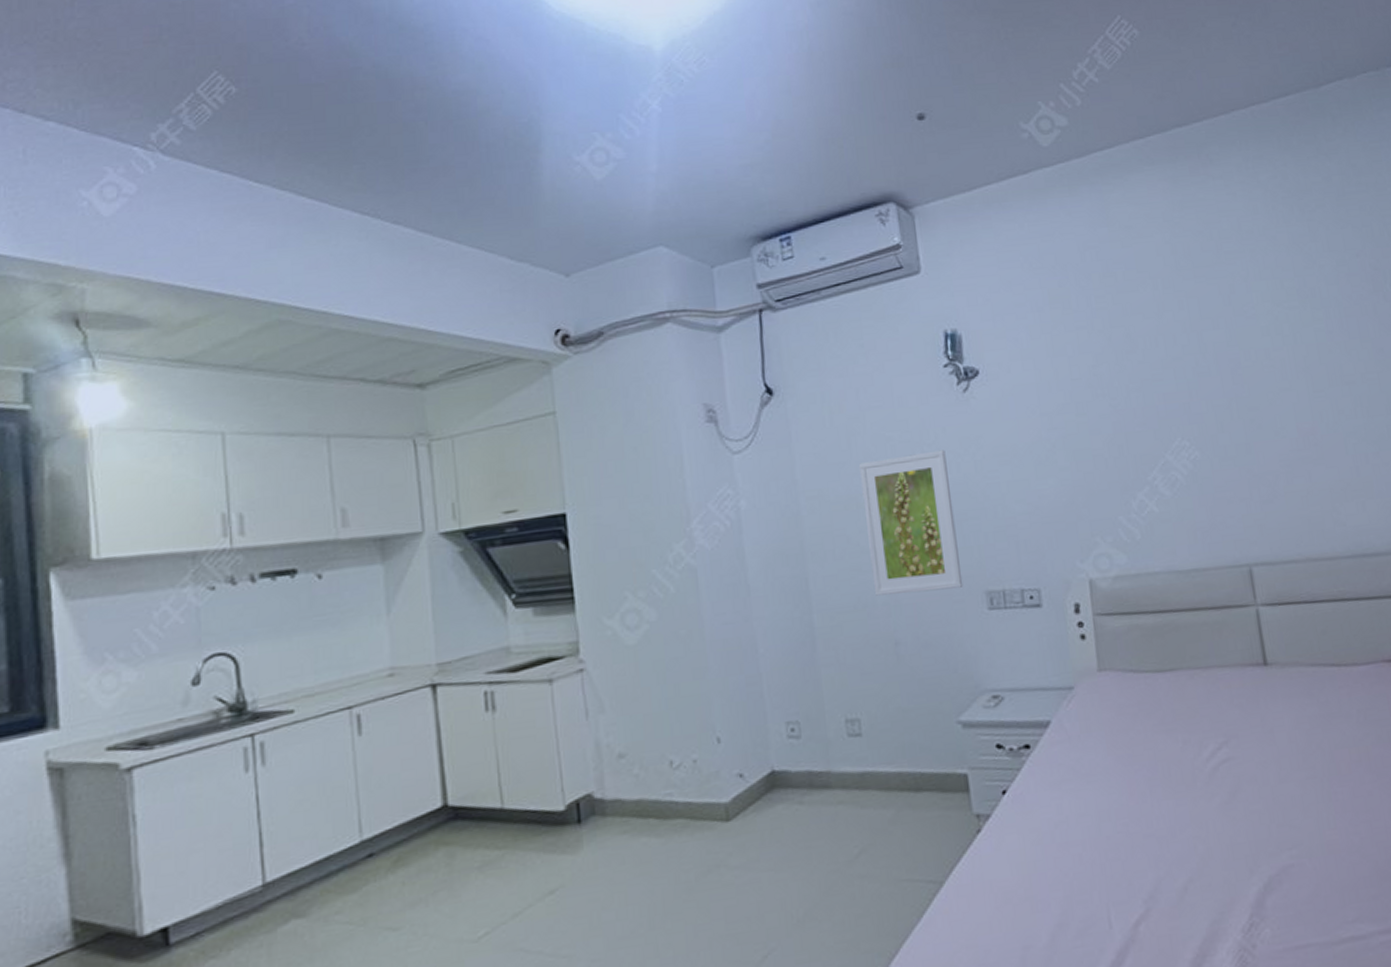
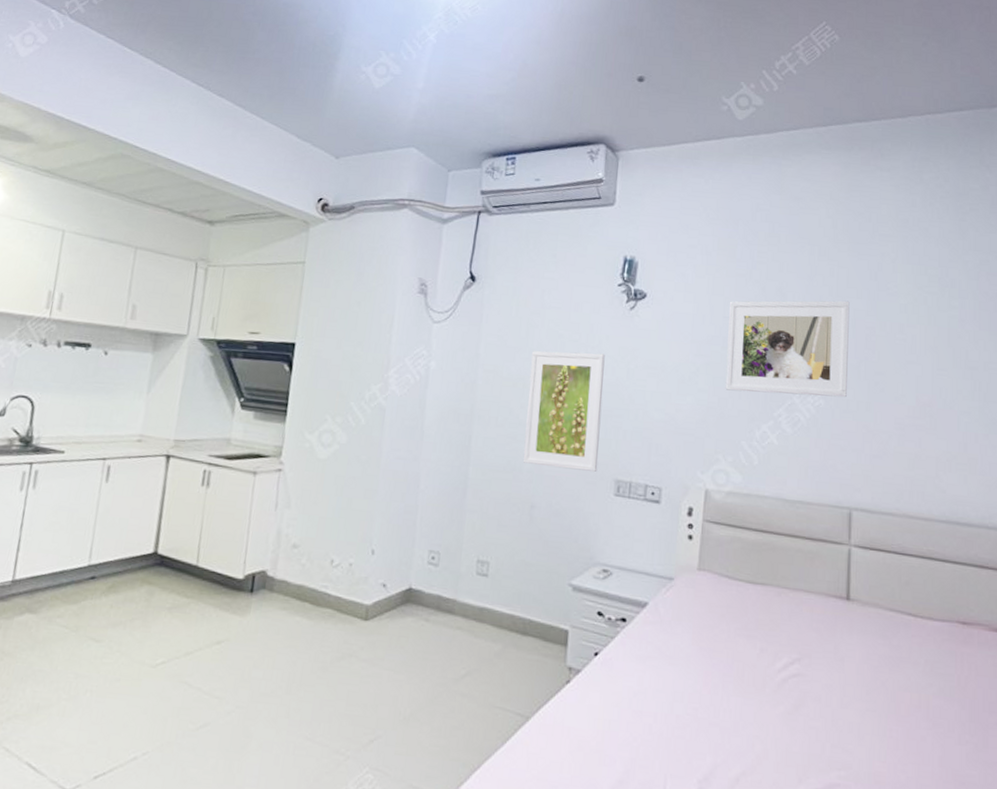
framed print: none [1074,334,1223,462] -> present [725,300,850,398]

